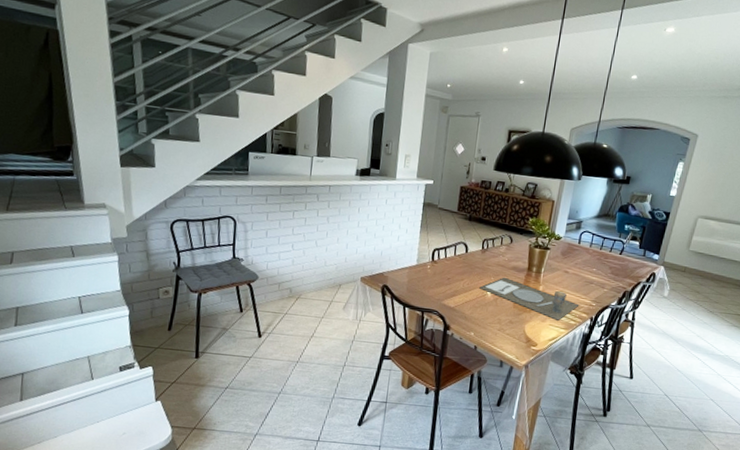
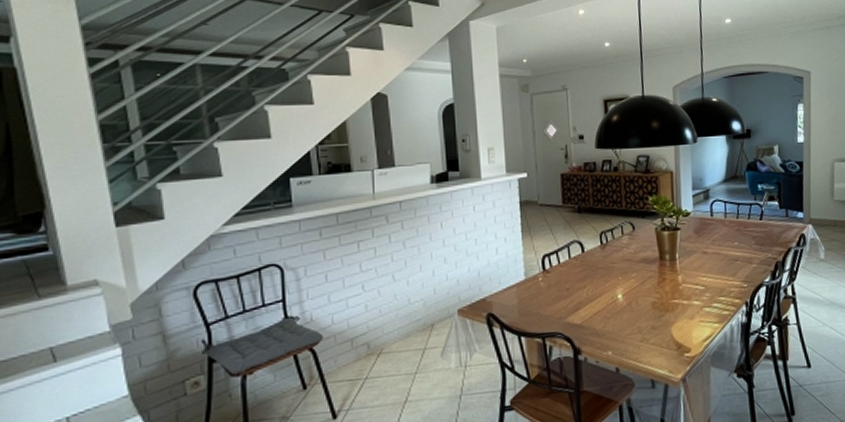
place setting: present [479,277,580,321] -> none [607,273,729,314]

